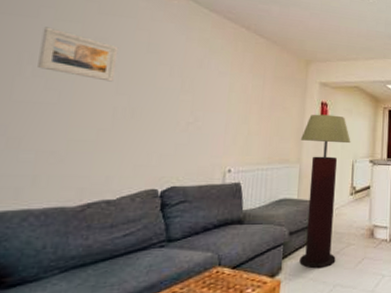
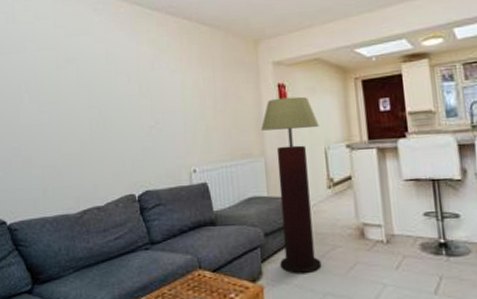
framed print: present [38,27,119,82] -> none [30,58,86,98]

